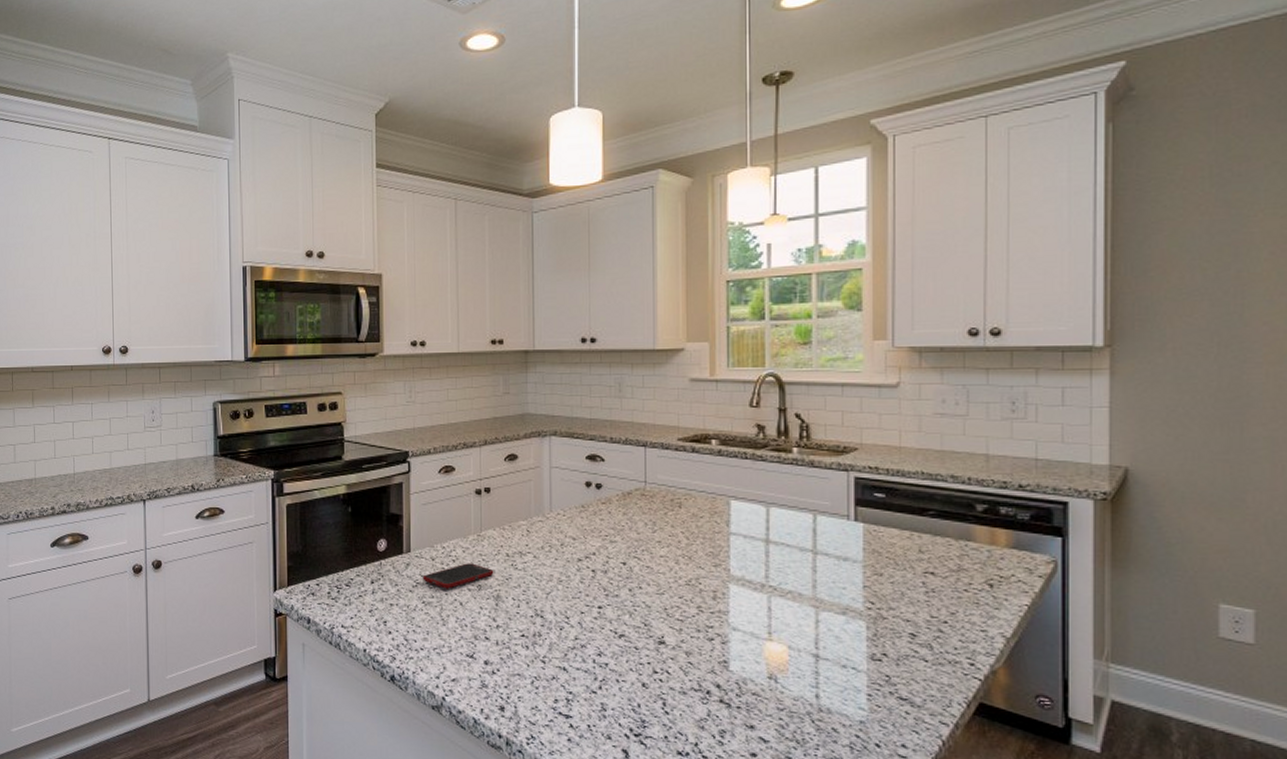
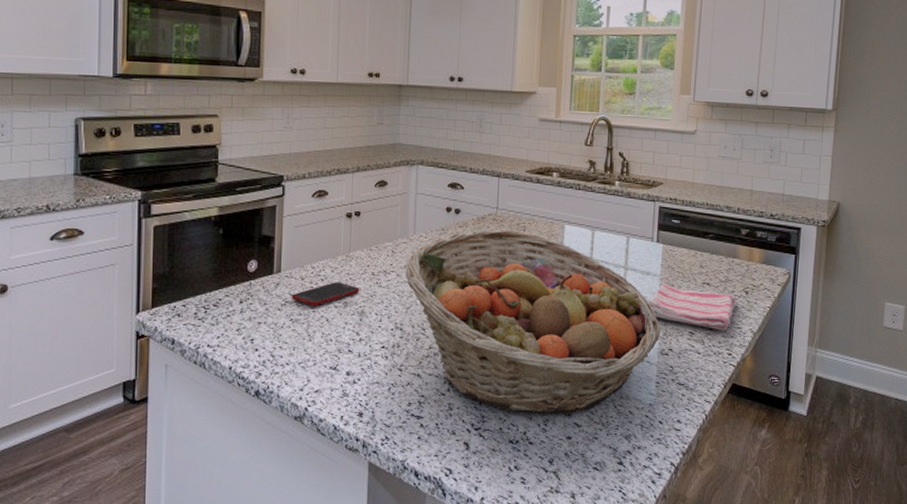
fruit basket: none [543,506,868,726] -> present [405,230,660,415]
dish towel: none [847,572,976,634] -> present [647,284,736,331]

